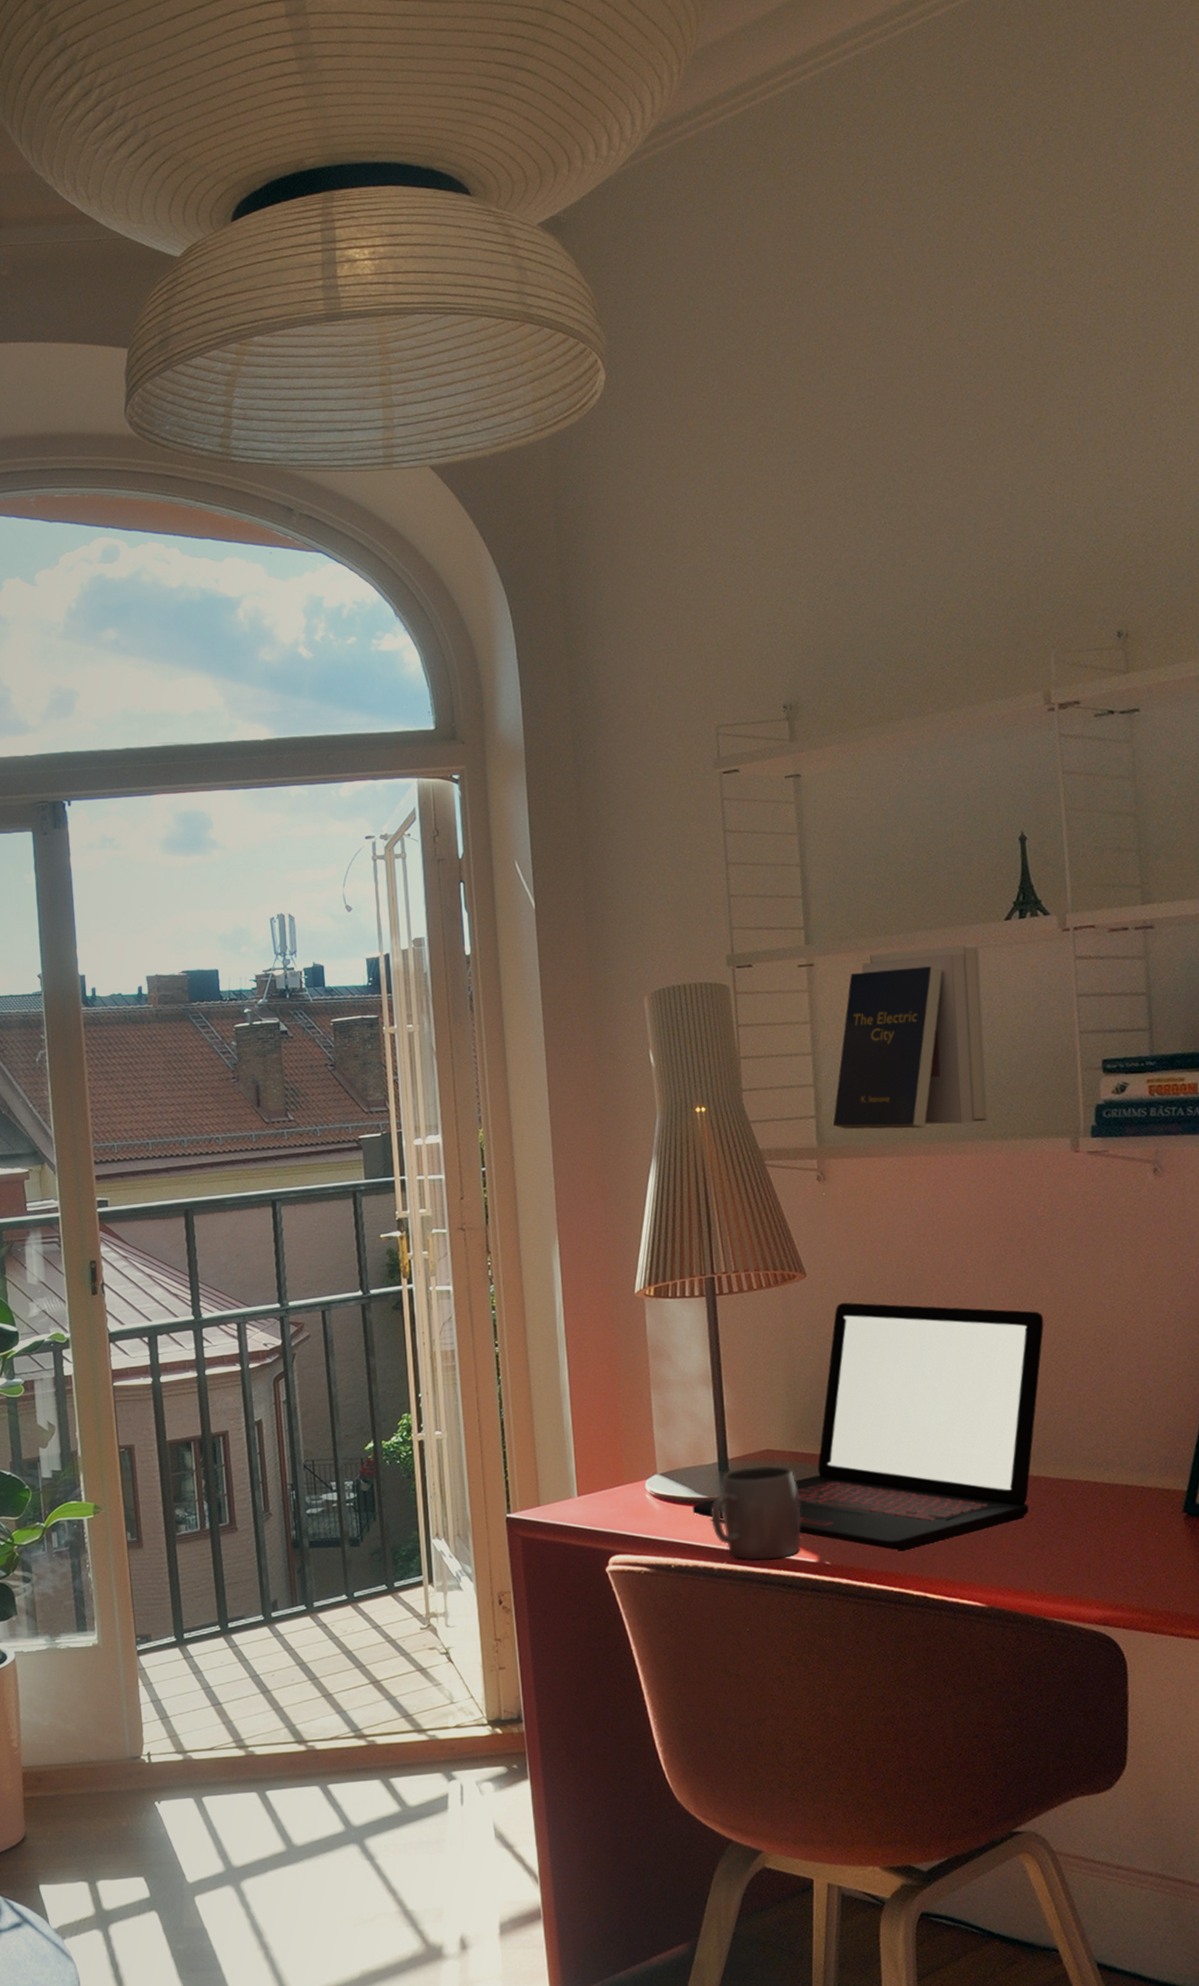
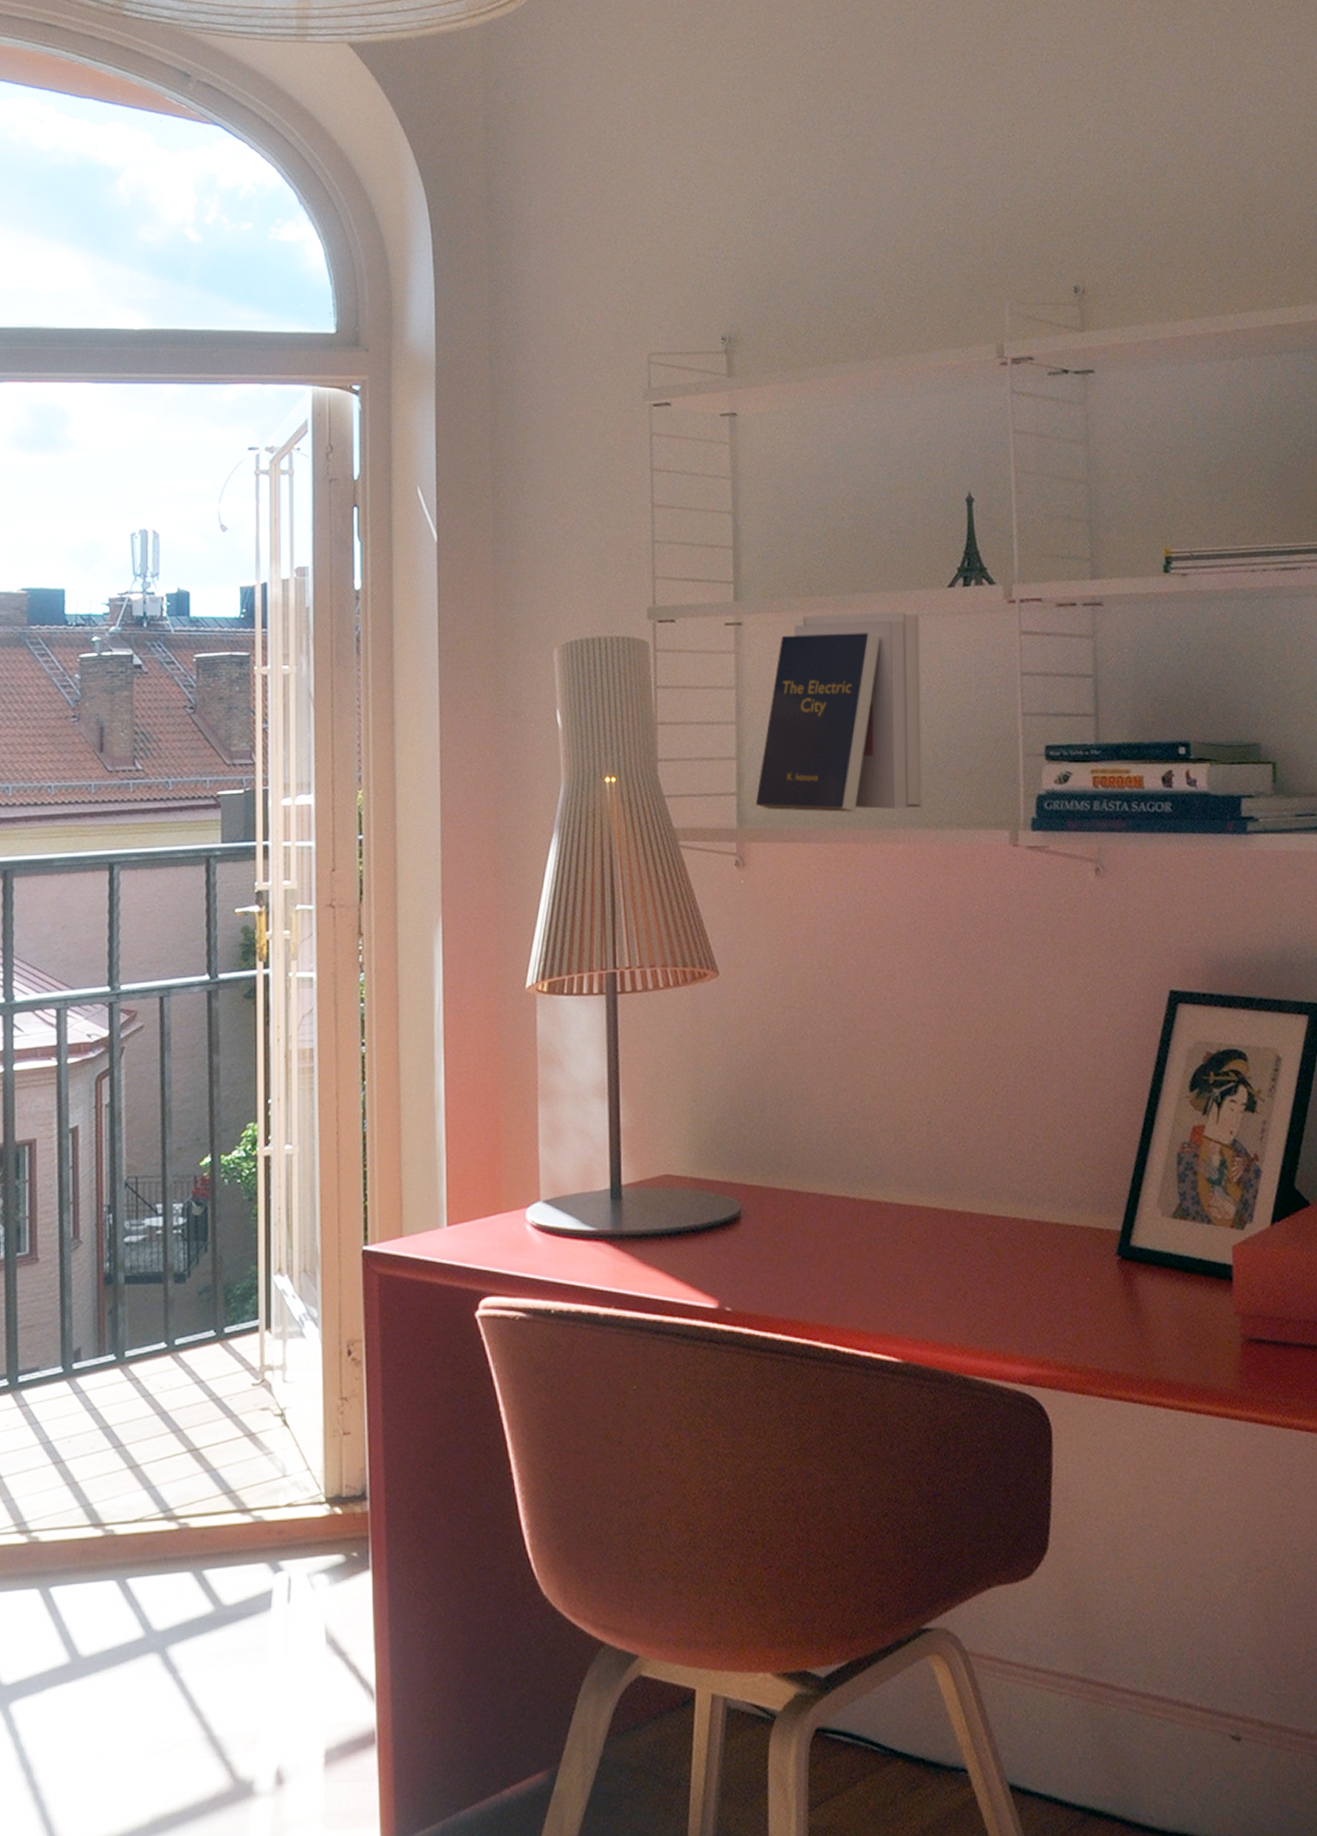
laptop: present [692,1302,1044,1550] -> none [578,1006,975,1295]
mug: present [711,1466,802,1561] -> none [599,1194,700,1306]

